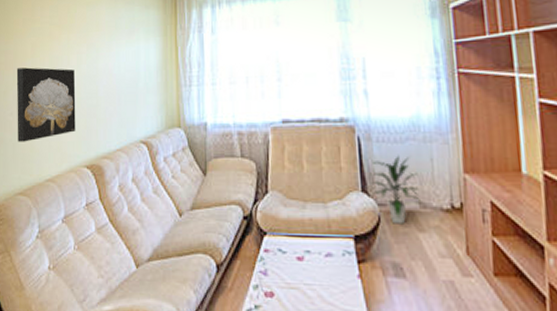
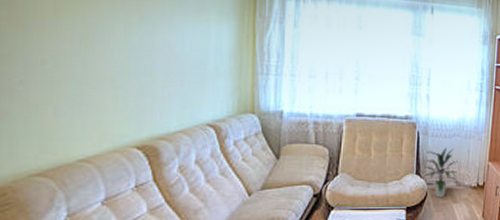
wall art: present [16,67,76,142] -> none [28,28,122,117]

